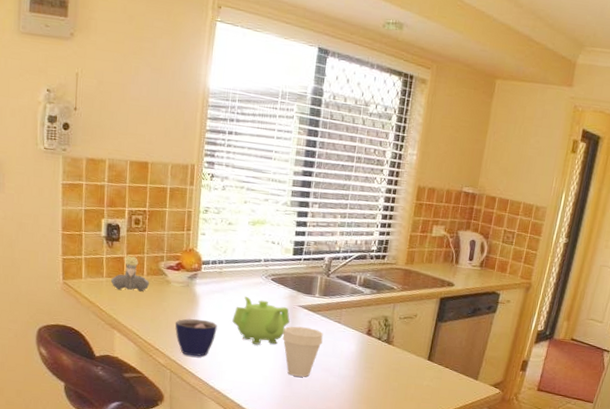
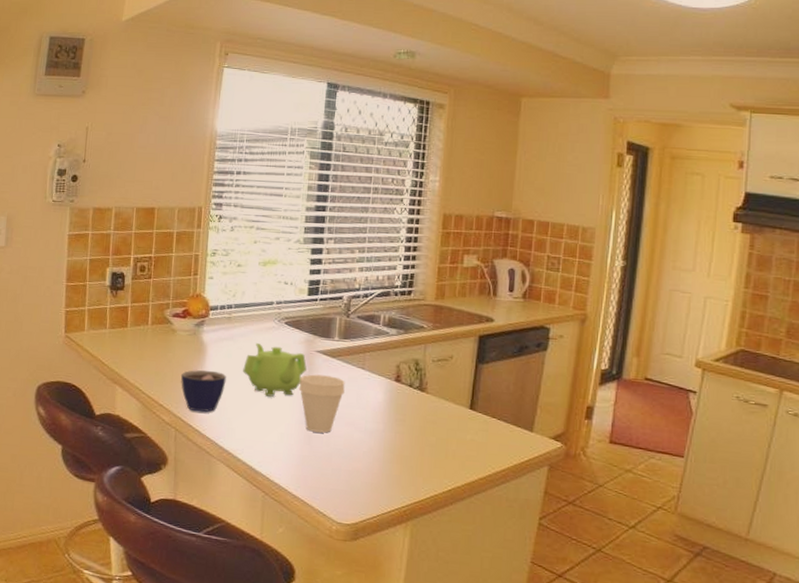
bust sculpture: present [111,255,150,292] -> none [114,304,155,343]

